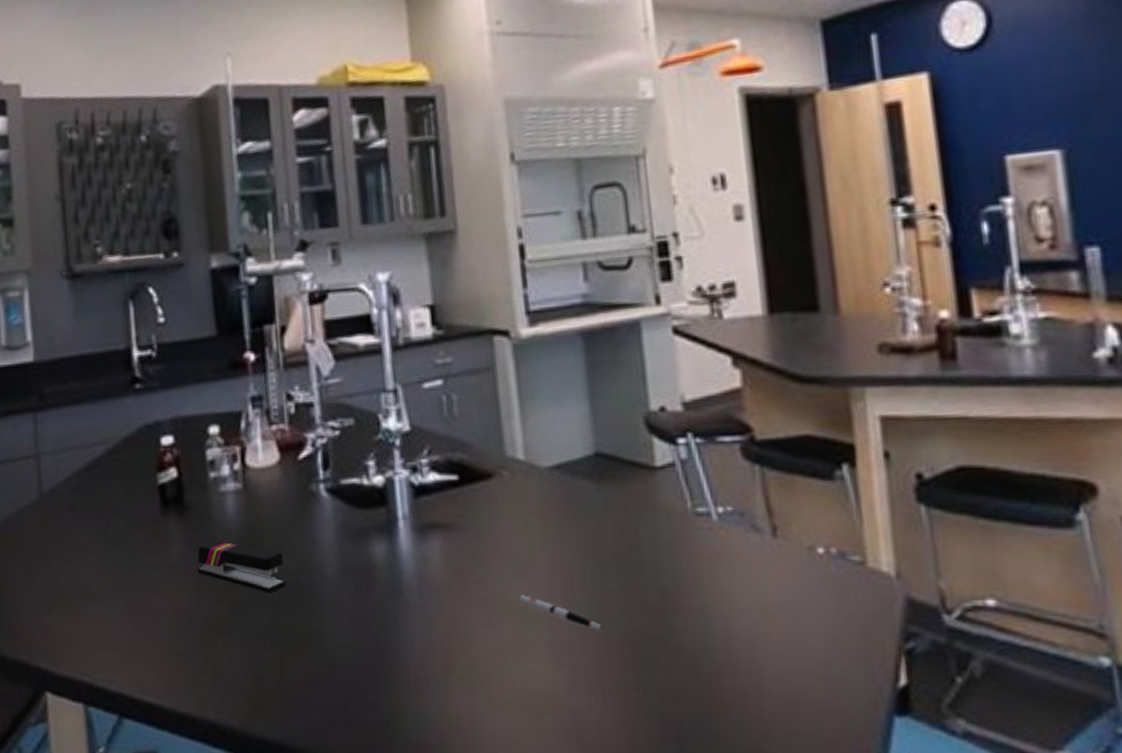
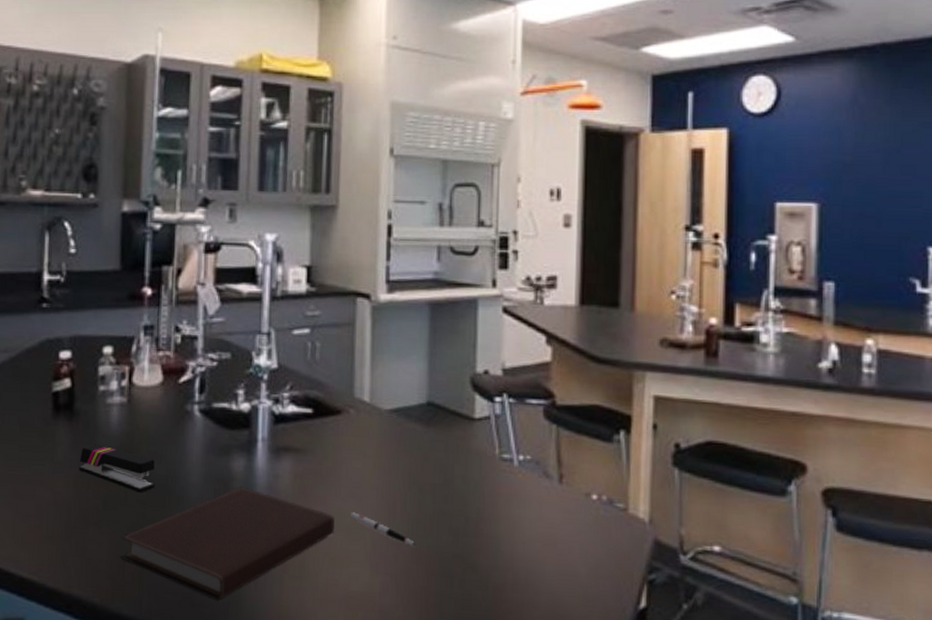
notebook: none [254,575,502,713] -> present [120,486,334,599]

